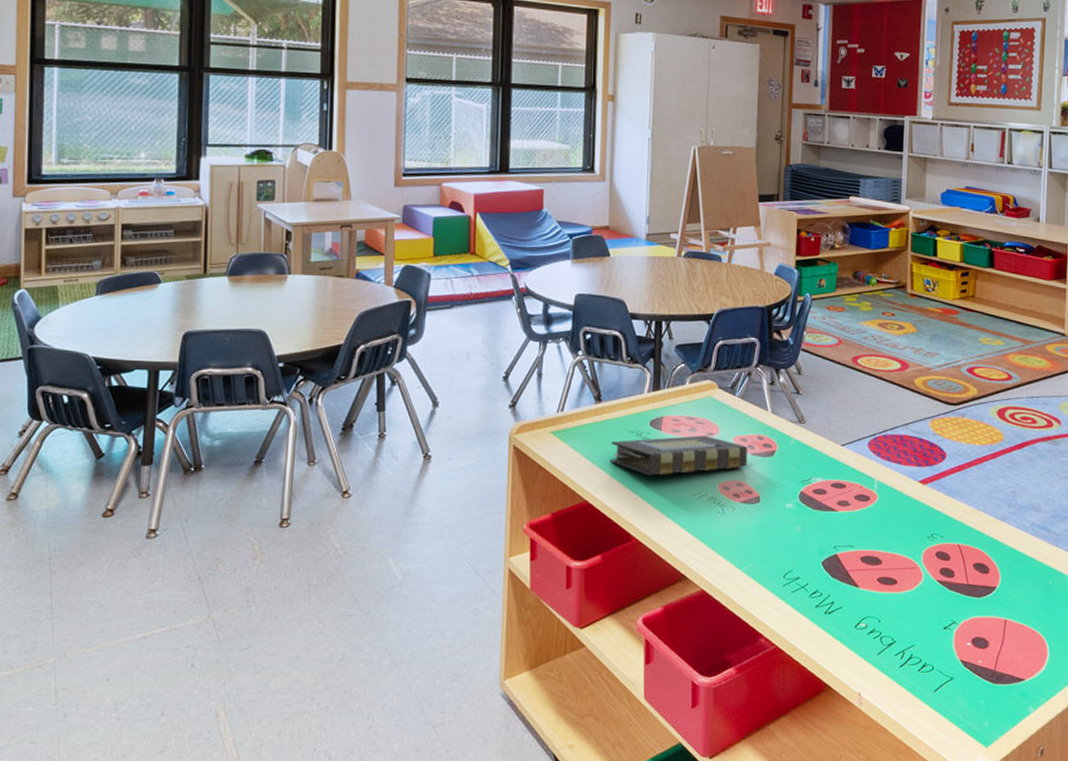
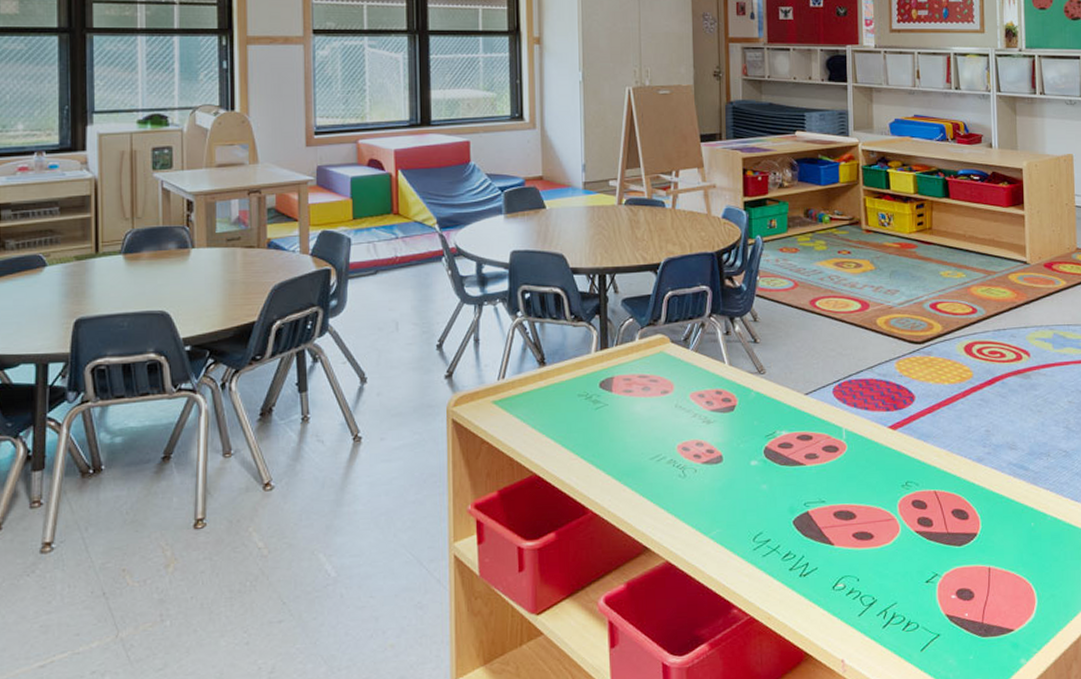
book: present [610,435,748,476] -> none [558,394,707,442]

